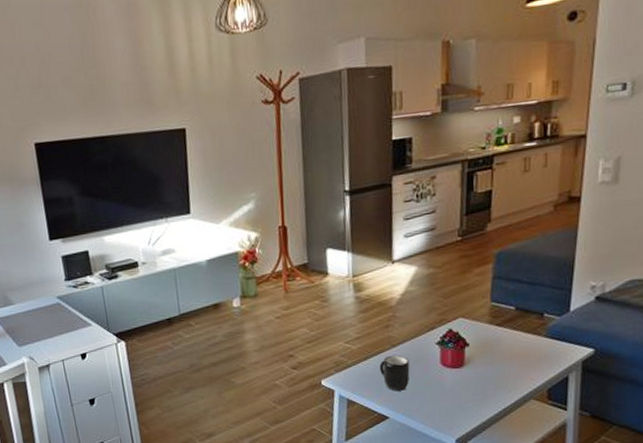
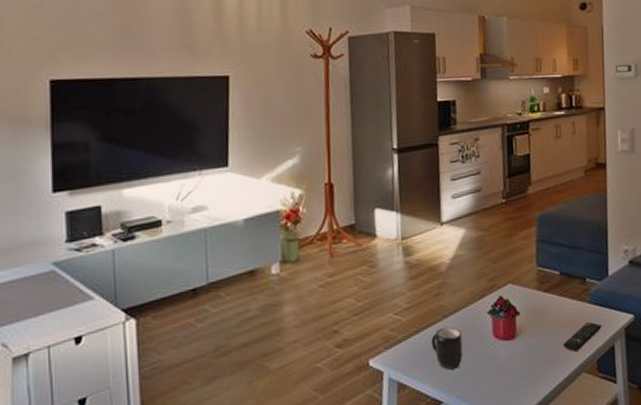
remote control: none [512,354,556,380] -> present [563,321,602,351]

